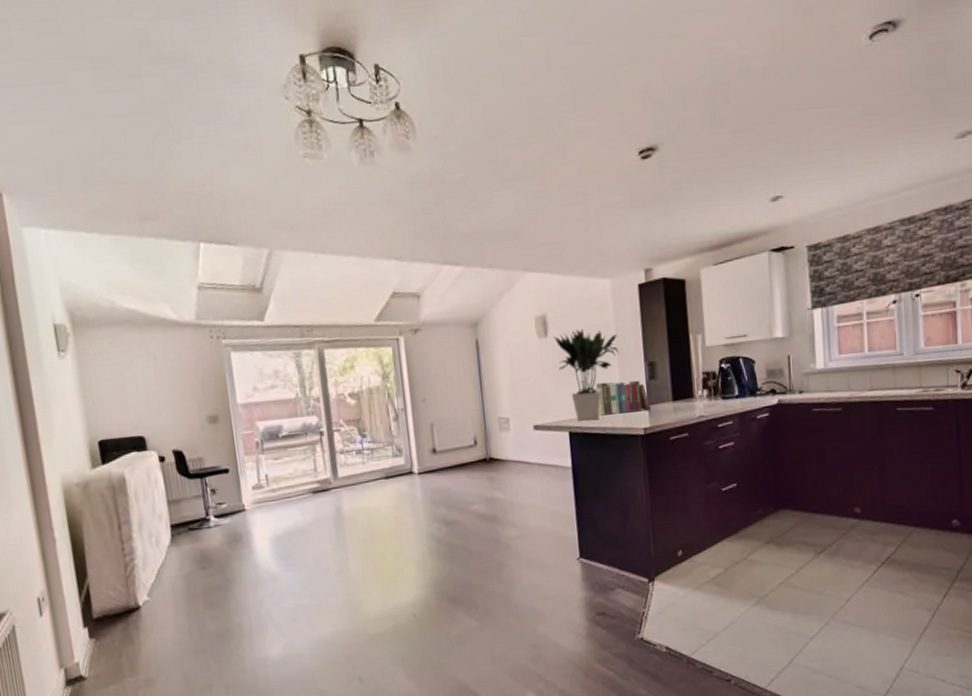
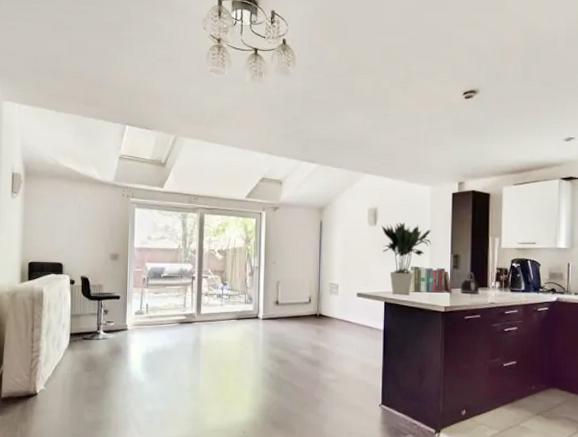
kettle: none [660,380,685,409] -> present [460,271,480,295]

